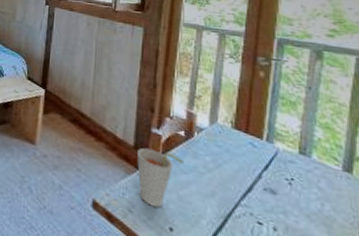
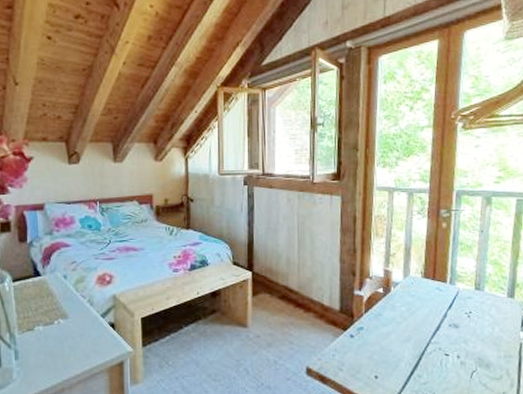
cup: present [137,147,183,208] -> none [343,310,383,361]

